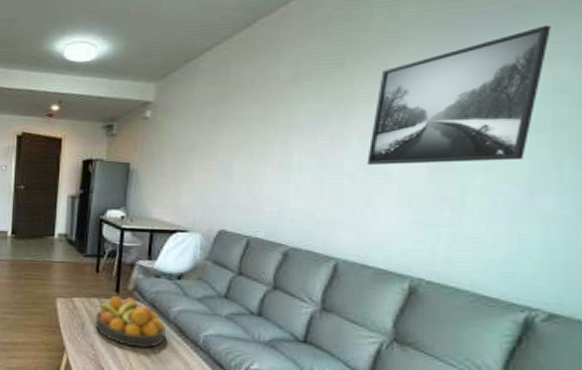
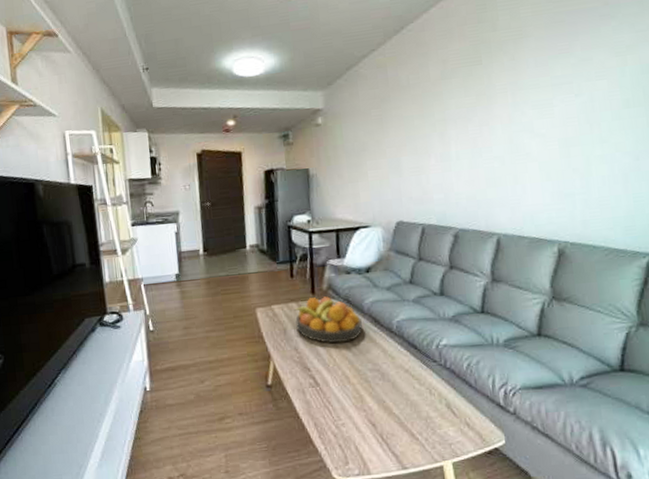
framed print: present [367,25,551,165] -> none [511,18,633,148]

